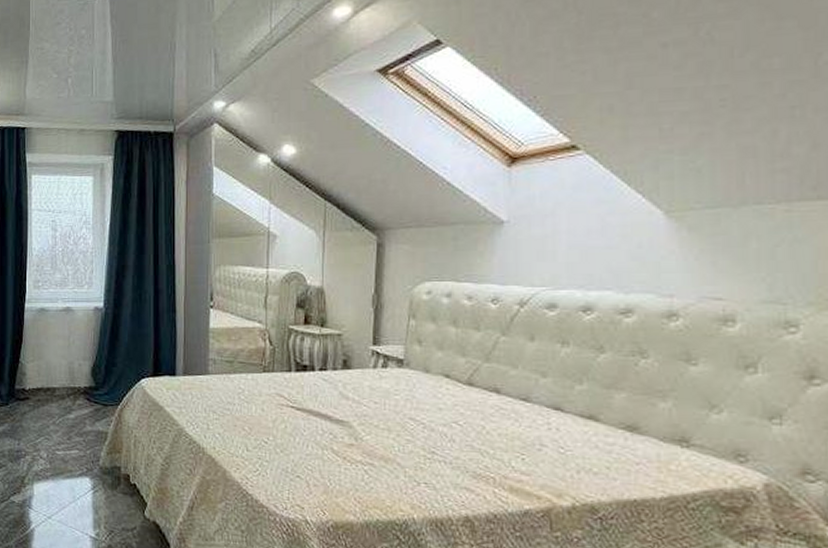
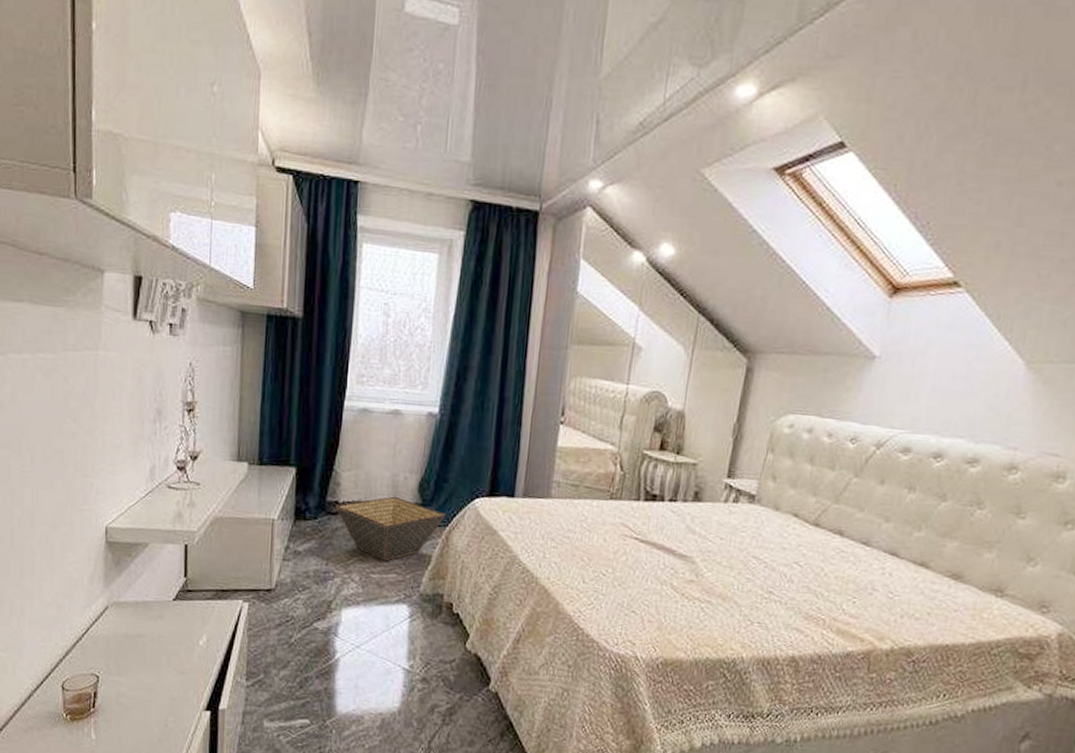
basket: none [23,381,117,439] -> present [335,496,447,561]

